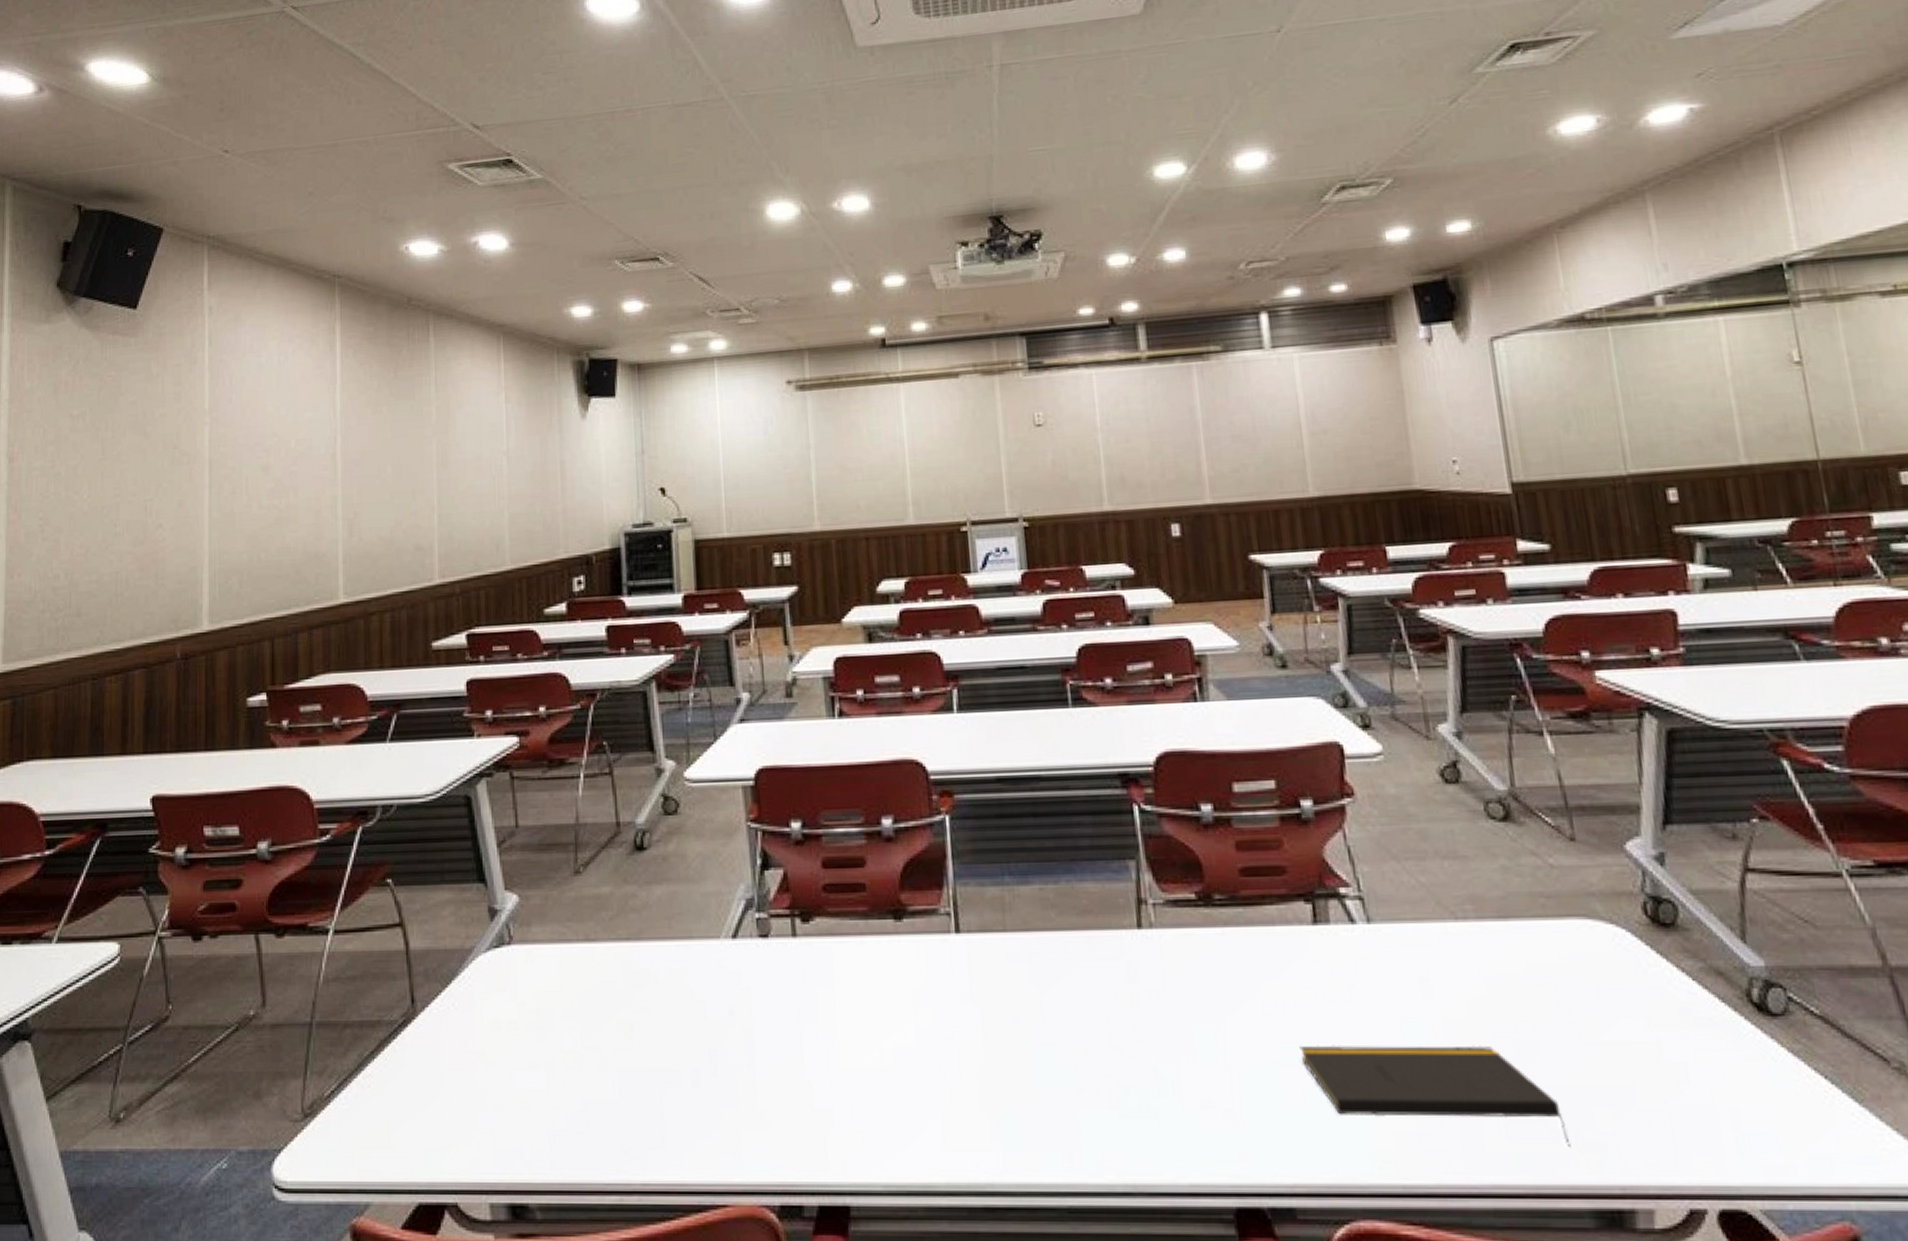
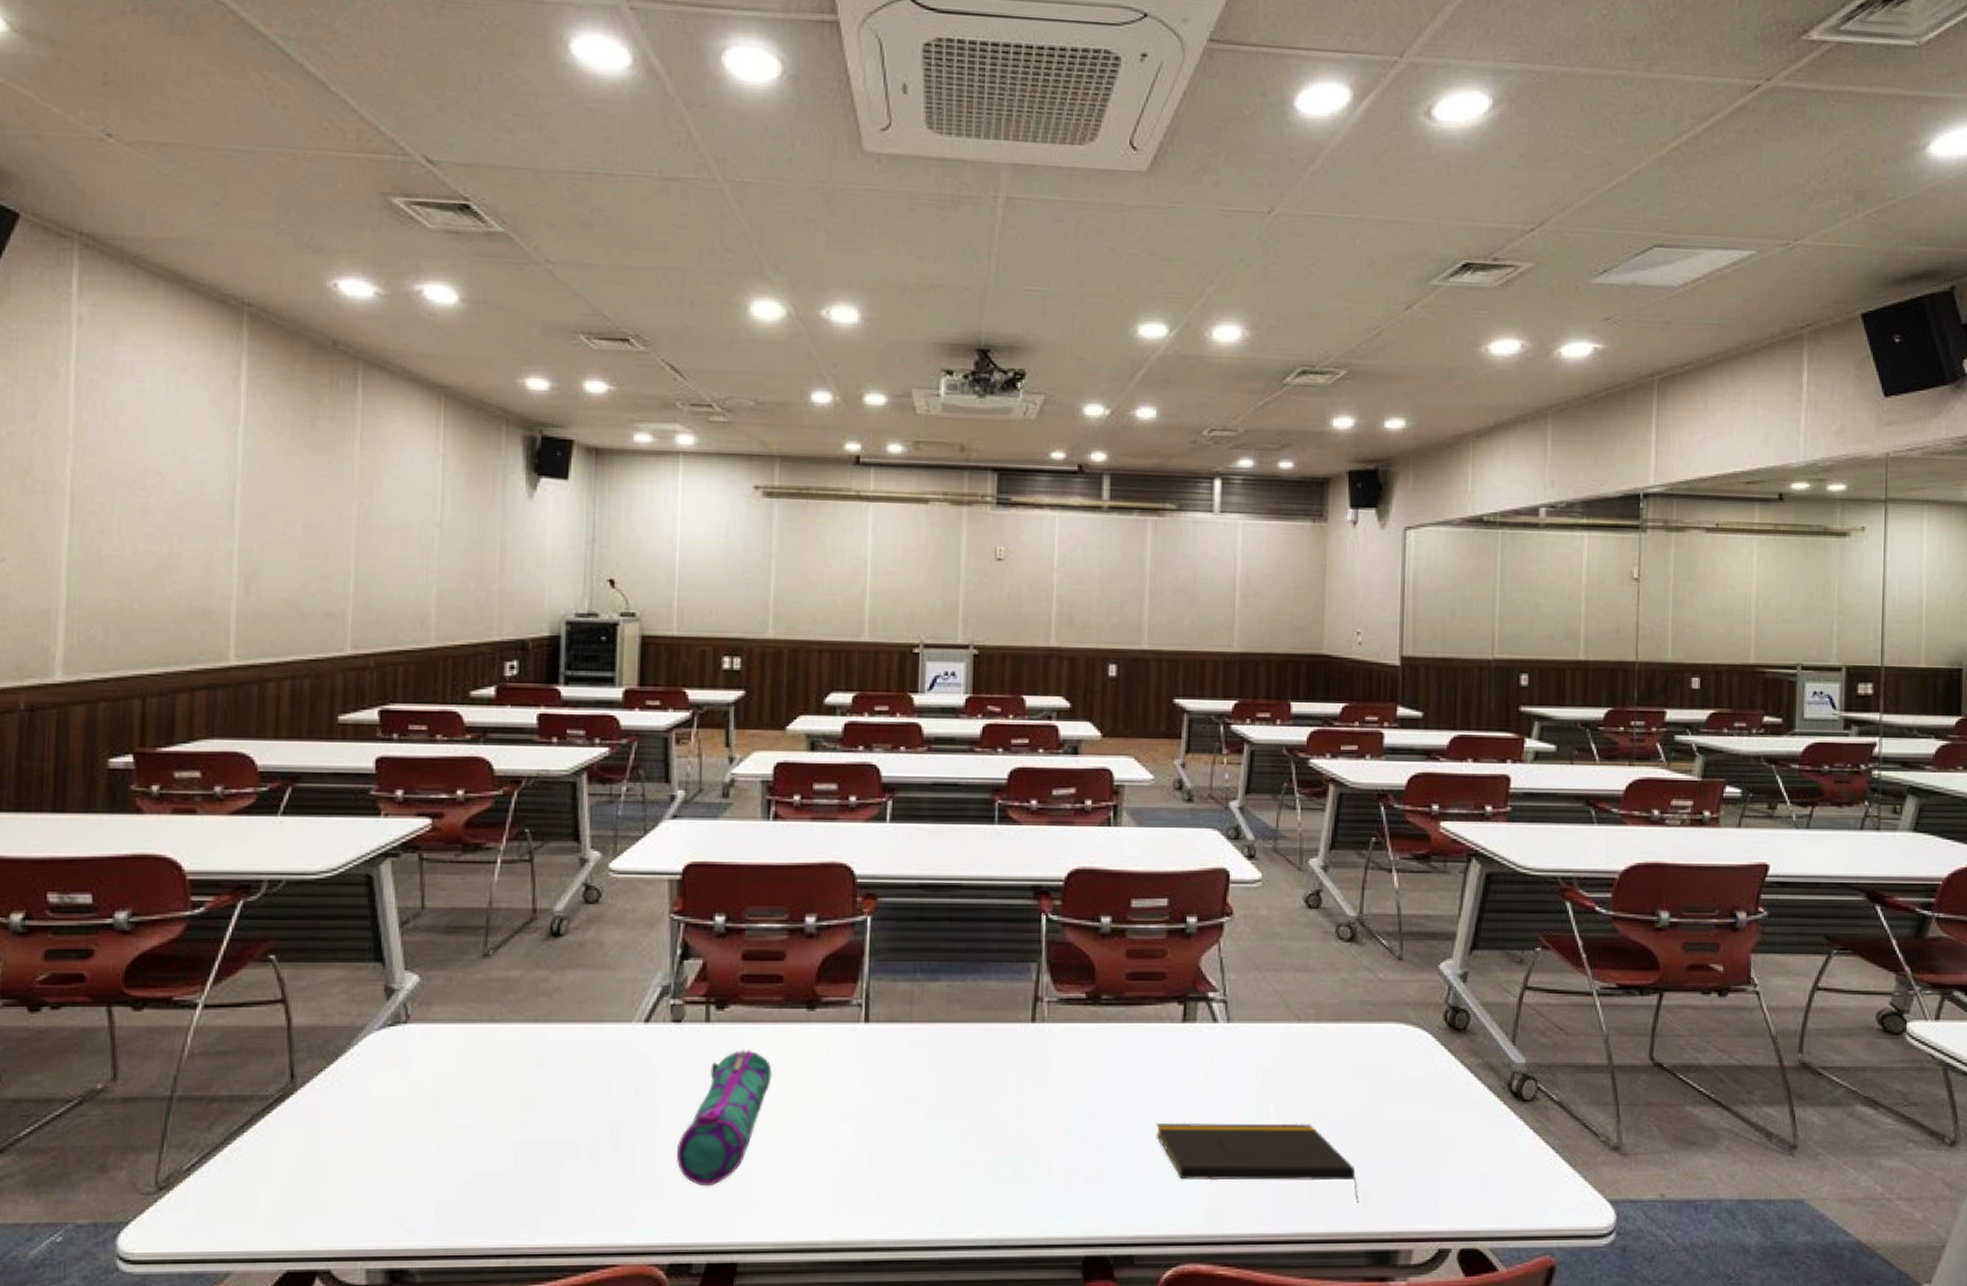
pencil case: none [777,966,865,1119] -> present [677,1050,772,1187]

